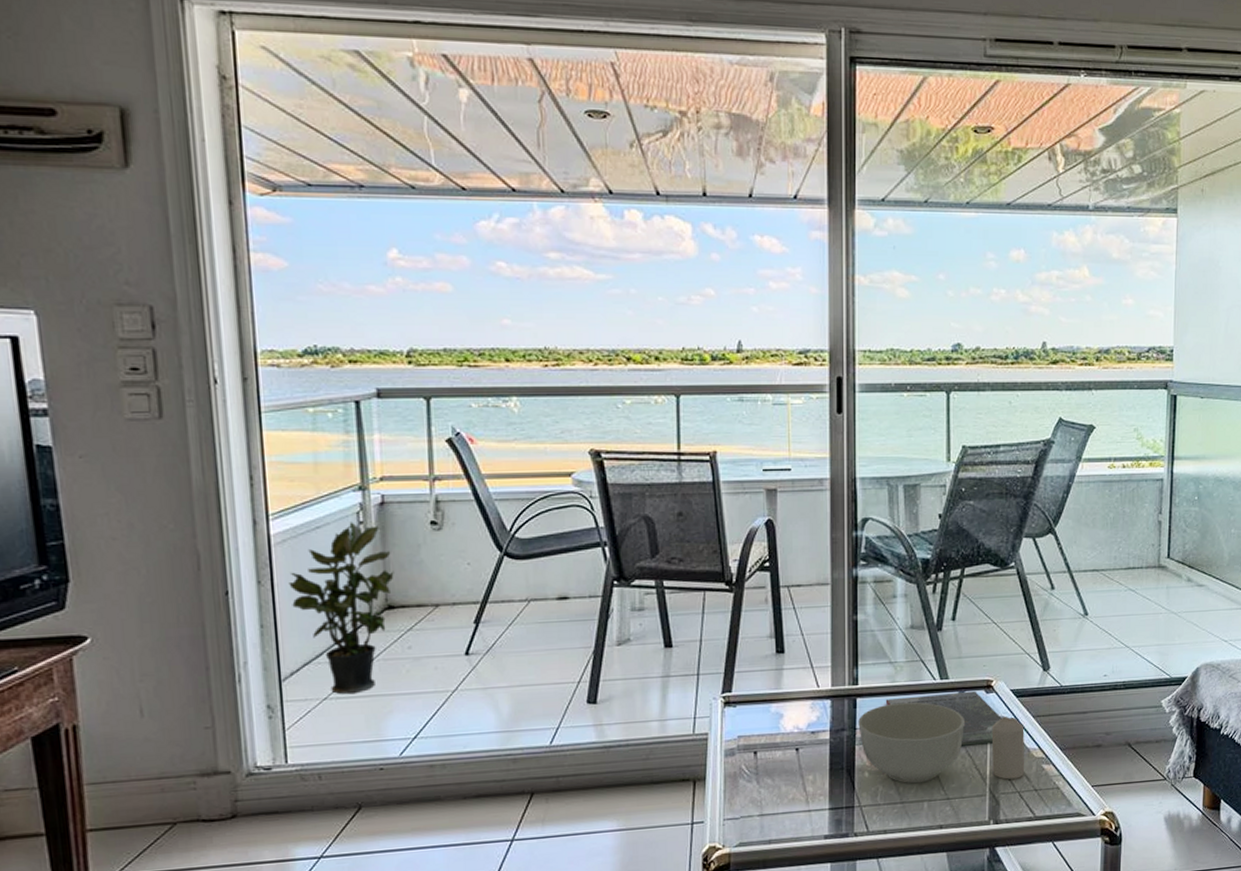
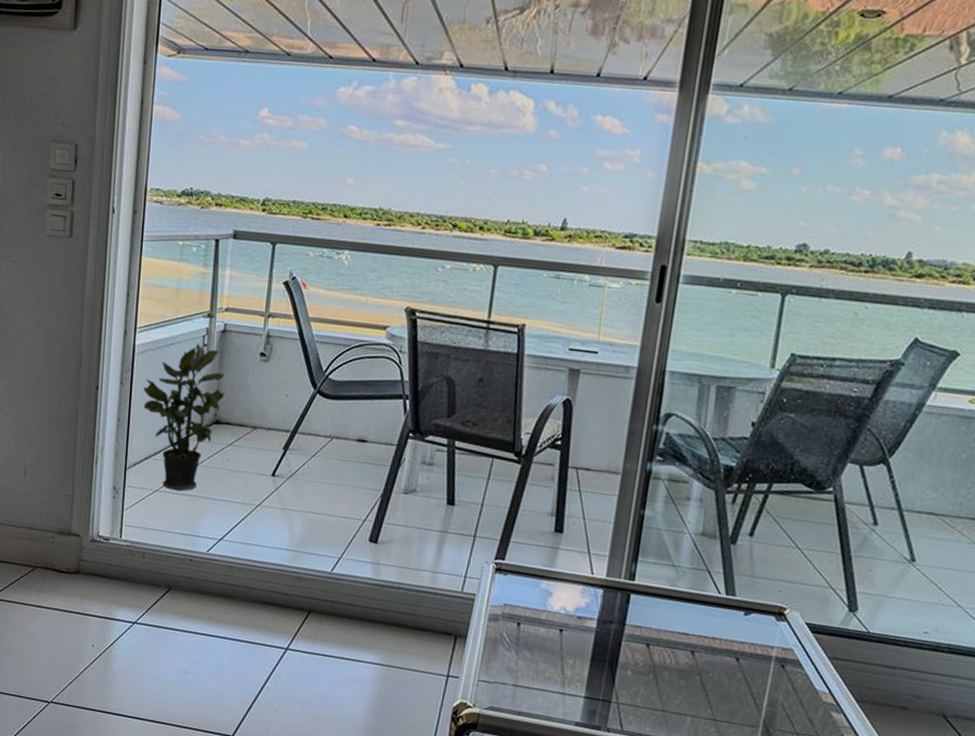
bowl: present [858,702,966,784] -> none [628,607,748,697]
magazine: present [885,691,1002,746] -> none [661,602,791,674]
candle: present [991,716,1025,780] -> none [770,649,816,719]

